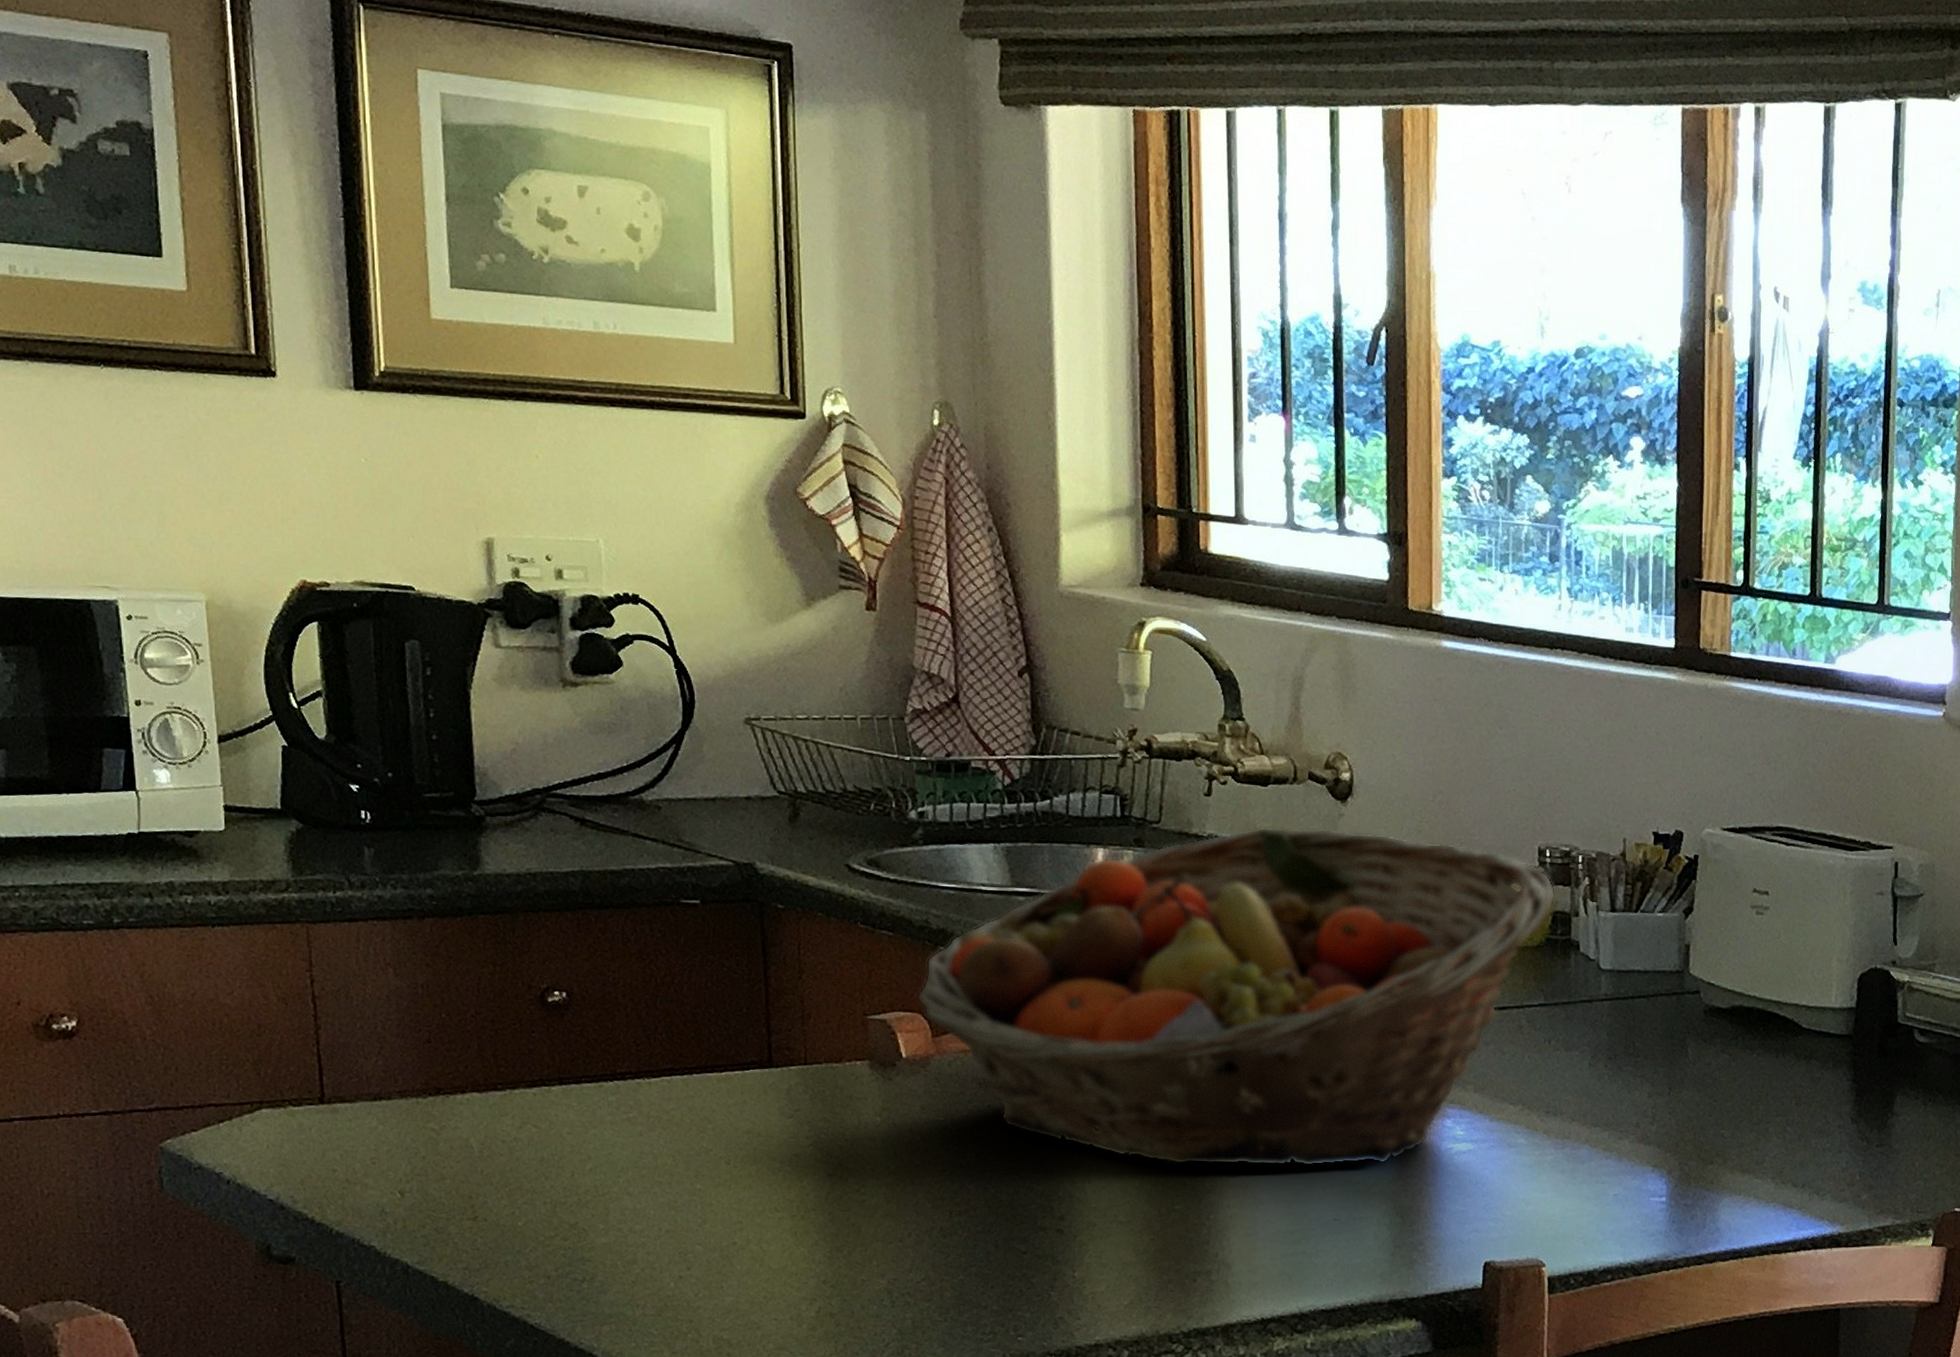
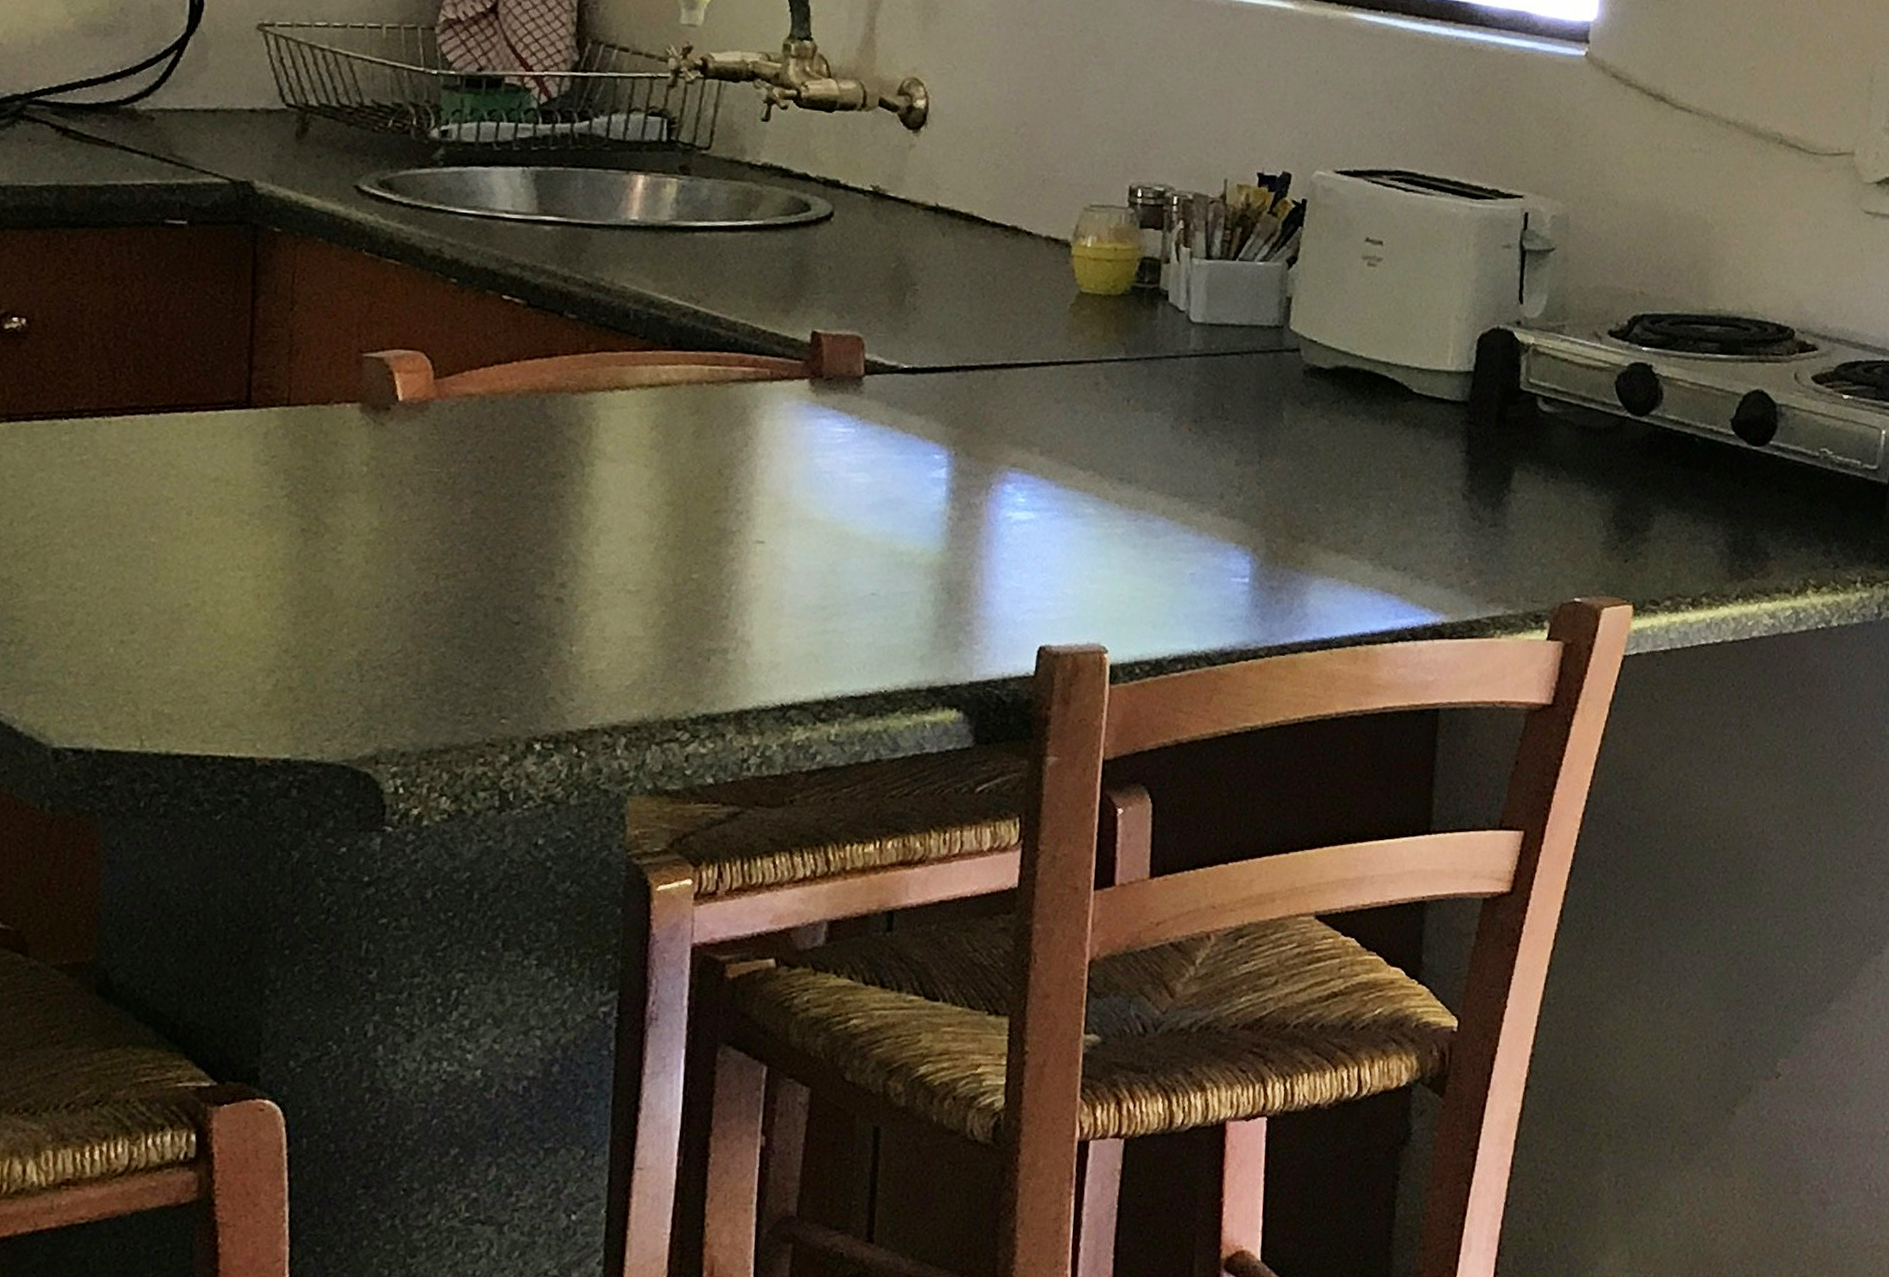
fruit basket: present [916,827,1556,1167] -> none [420,156,1146,535]

